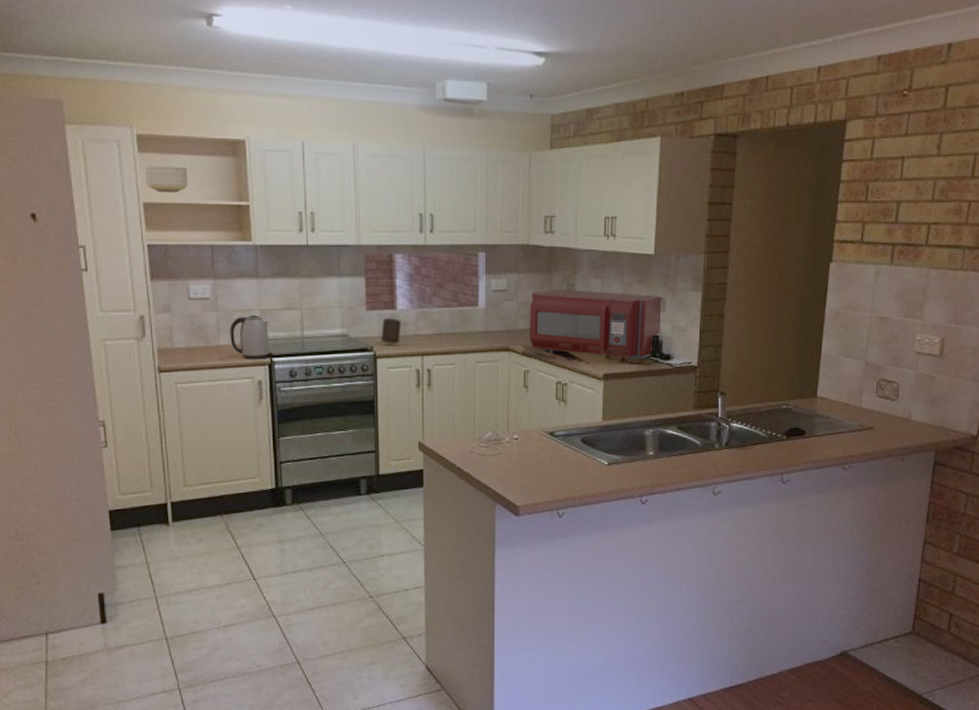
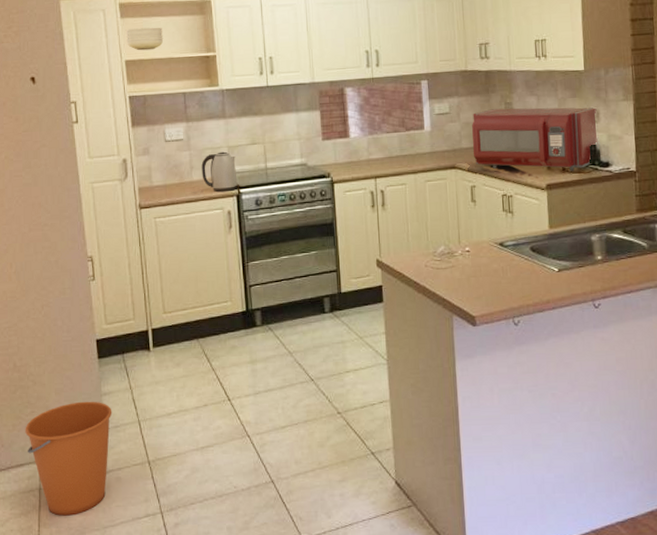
bucket: none [29,574,127,689] -> present [25,401,112,516]
canister: present [381,316,408,345] -> none [336,144,361,170]

